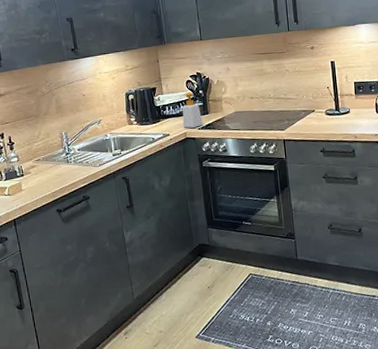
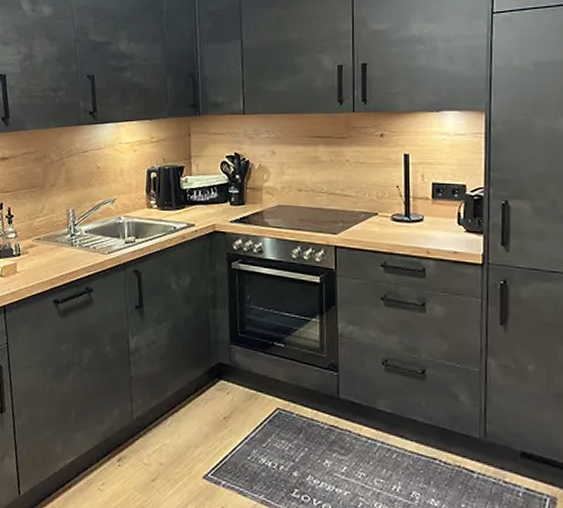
soap bottle: present [179,92,203,129] -> none [210,176,237,221]

